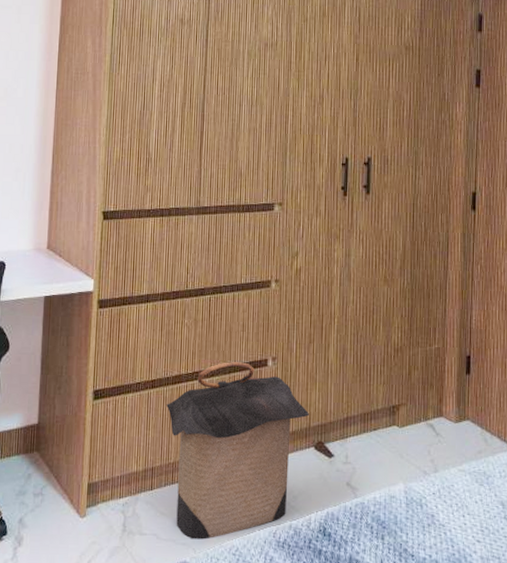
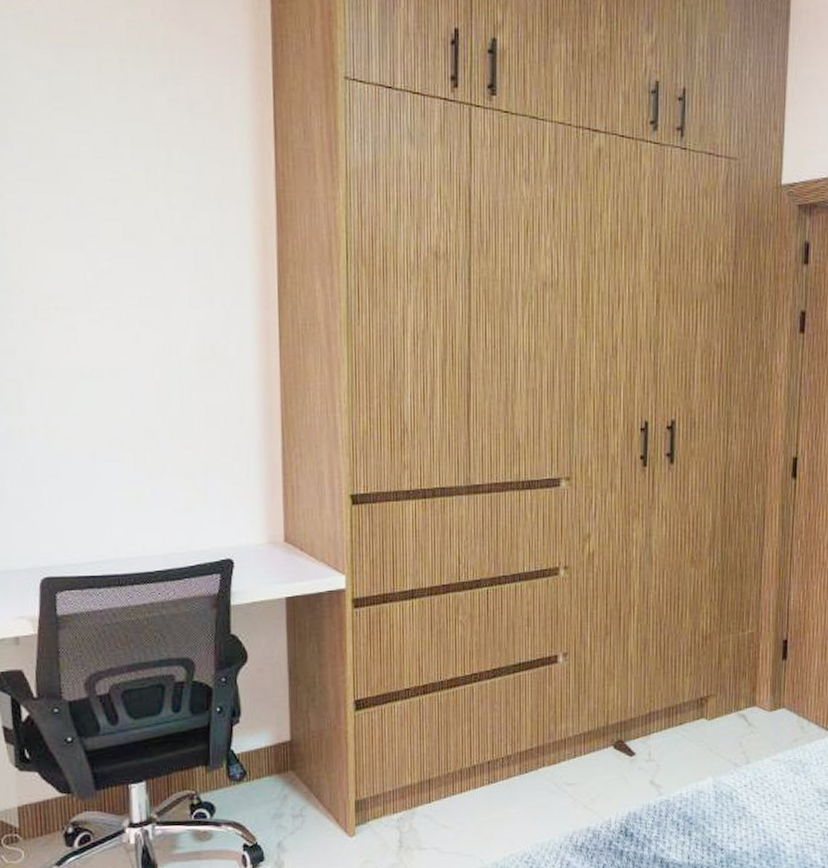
laundry hamper: present [166,361,310,540] -> none [442,659,608,850]

